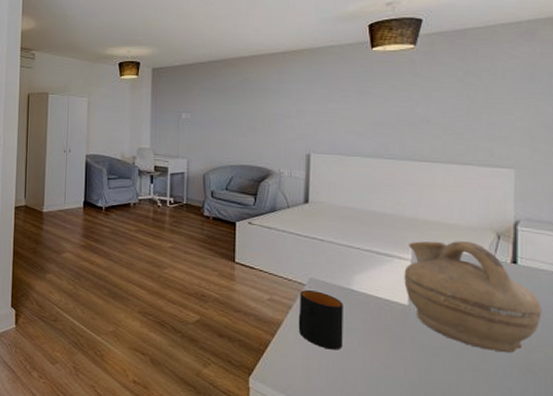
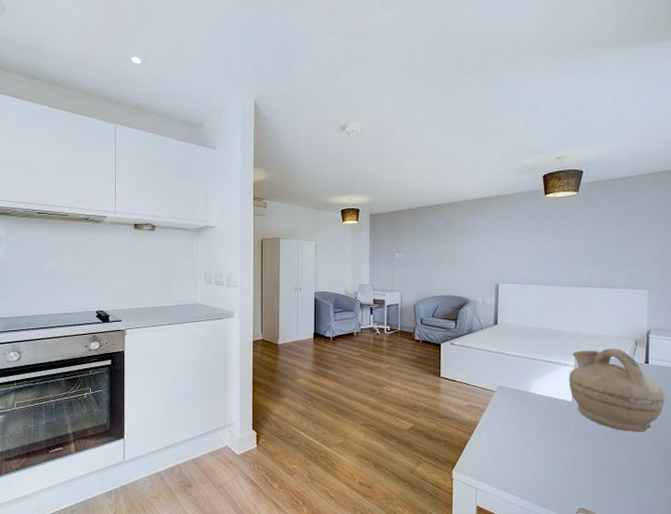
mug: present [298,290,343,350] -> none [490,396,524,442]

